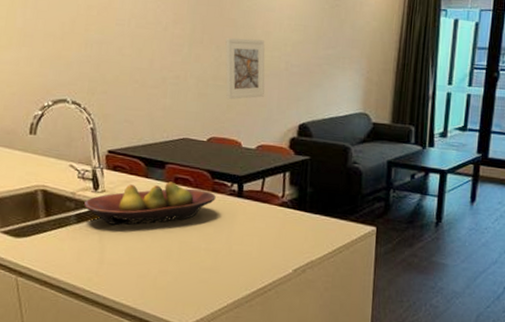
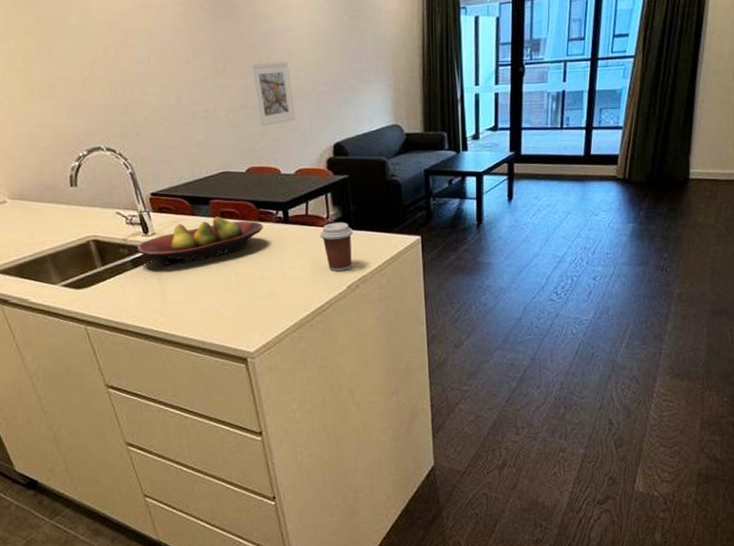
coffee cup: none [272,202,307,253] -> present [320,222,353,271]

